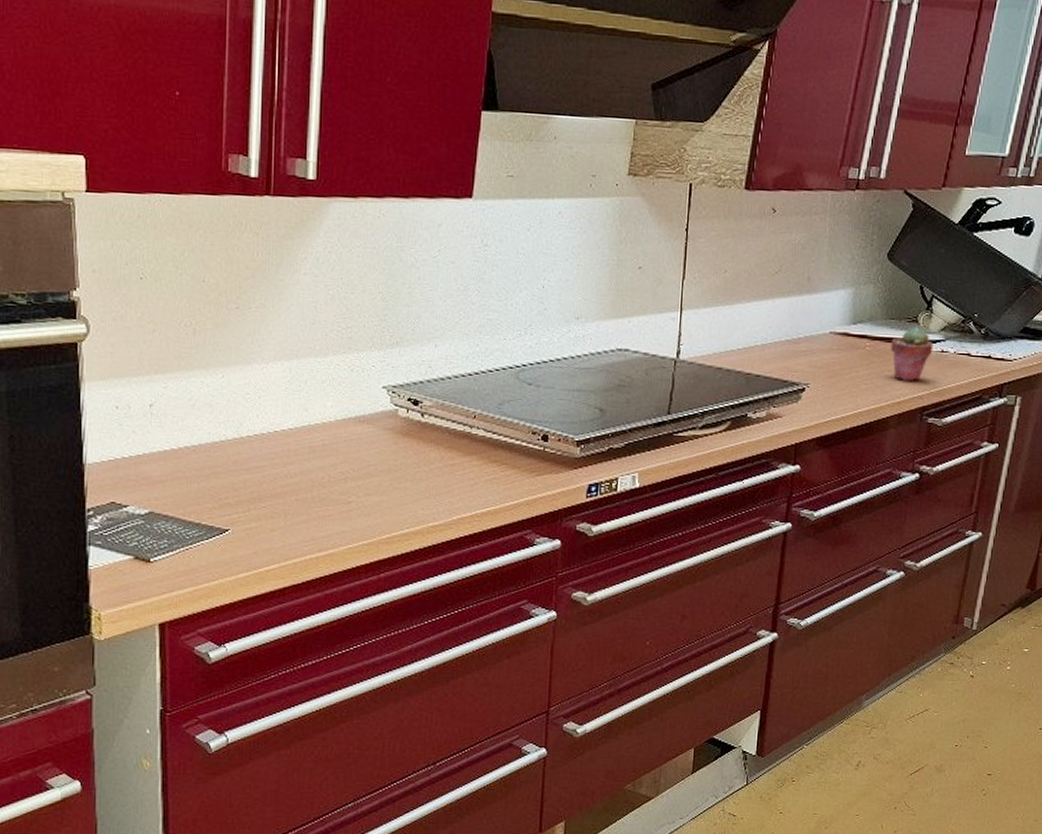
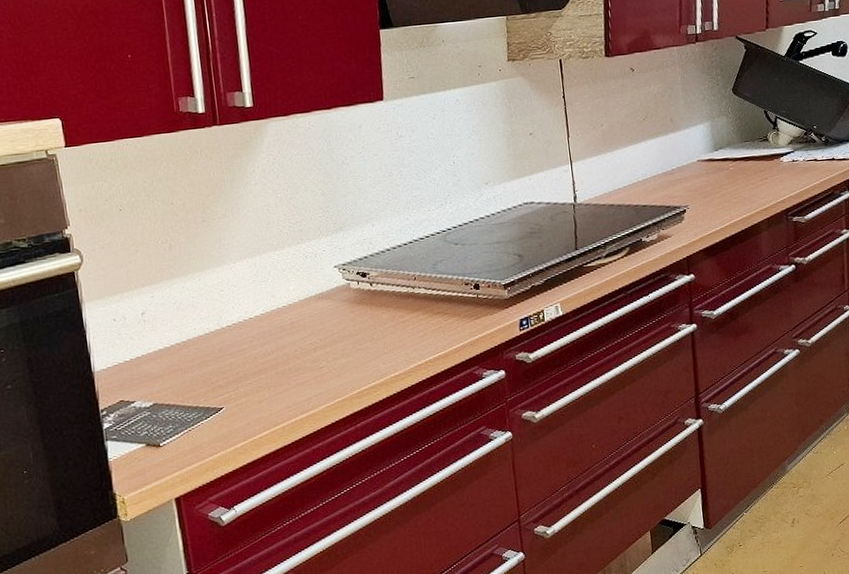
potted succulent: present [890,327,934,381] -> none [749,144,786,190]

